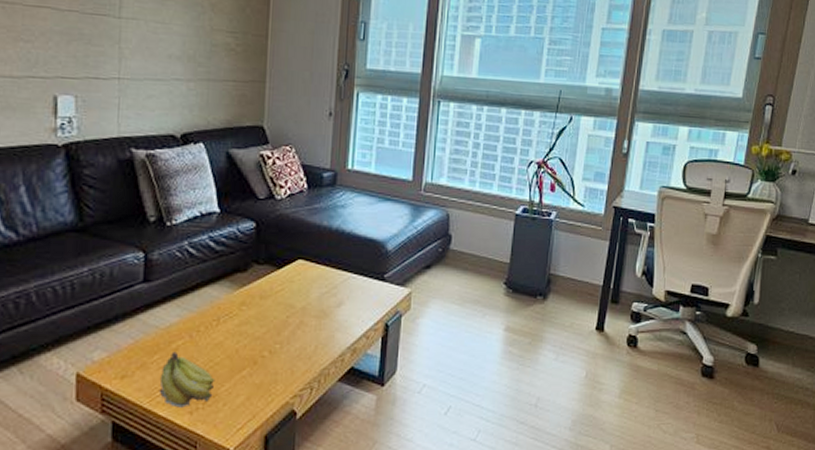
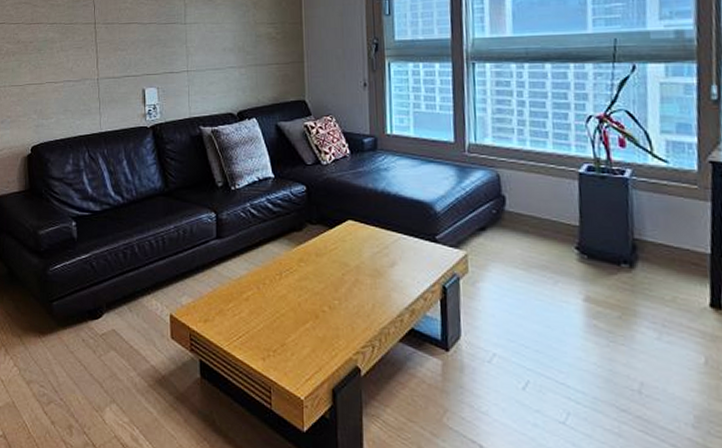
fruit: present [159,351,215,408] -> none [235,301,283,354]

